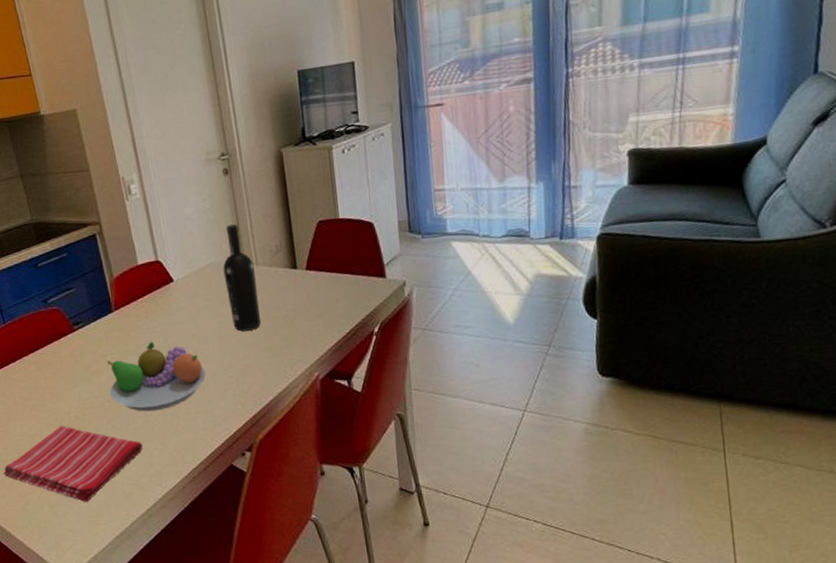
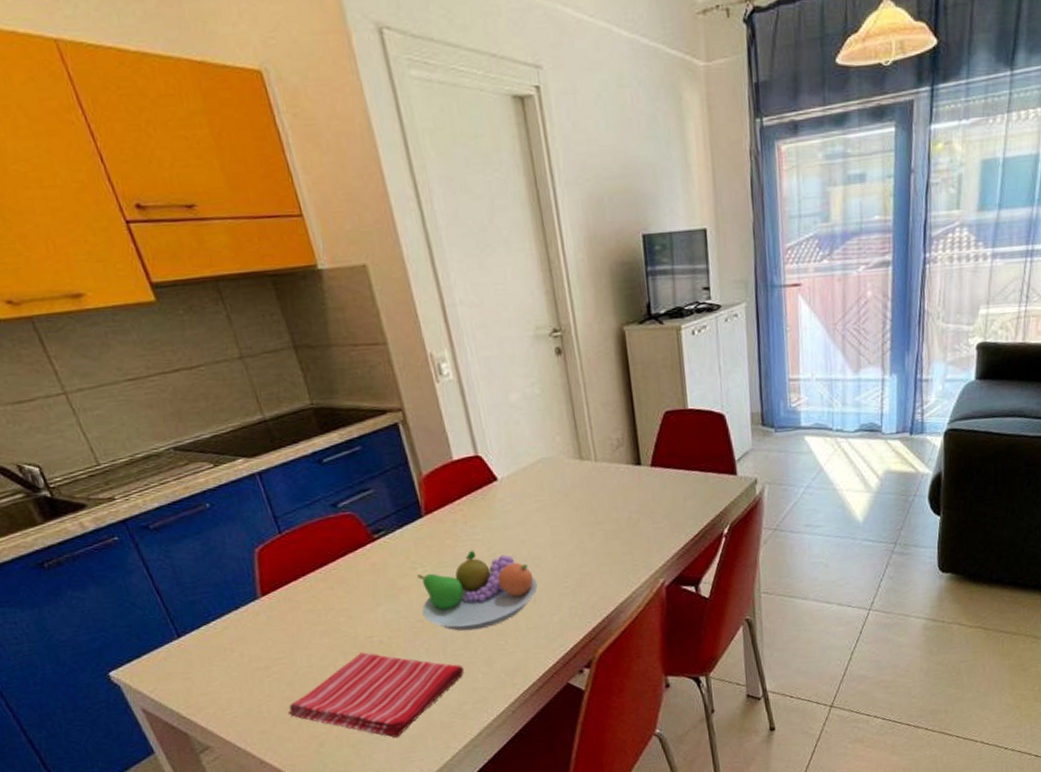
wine bottle: present [223,224,261,332] -> none [556,413,601,537]

